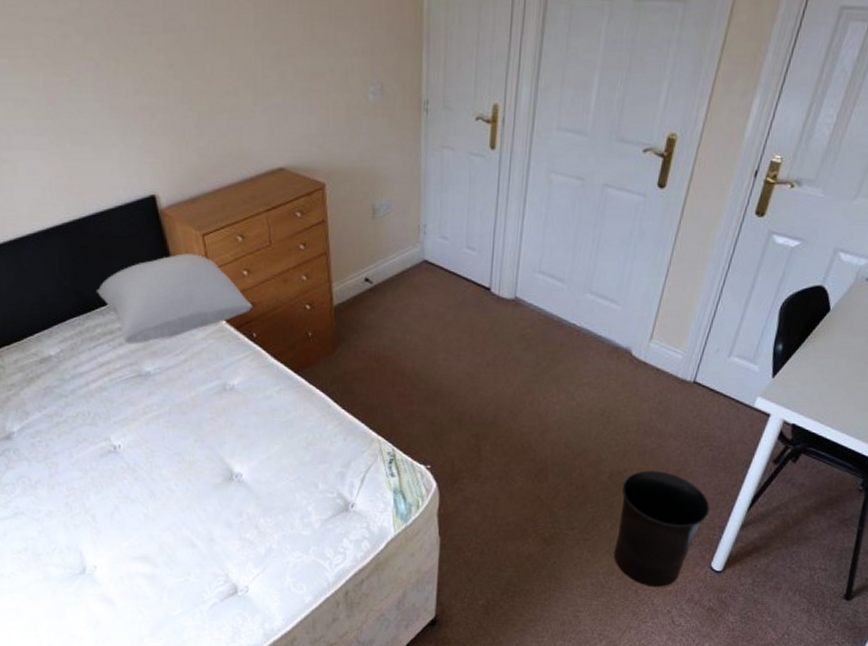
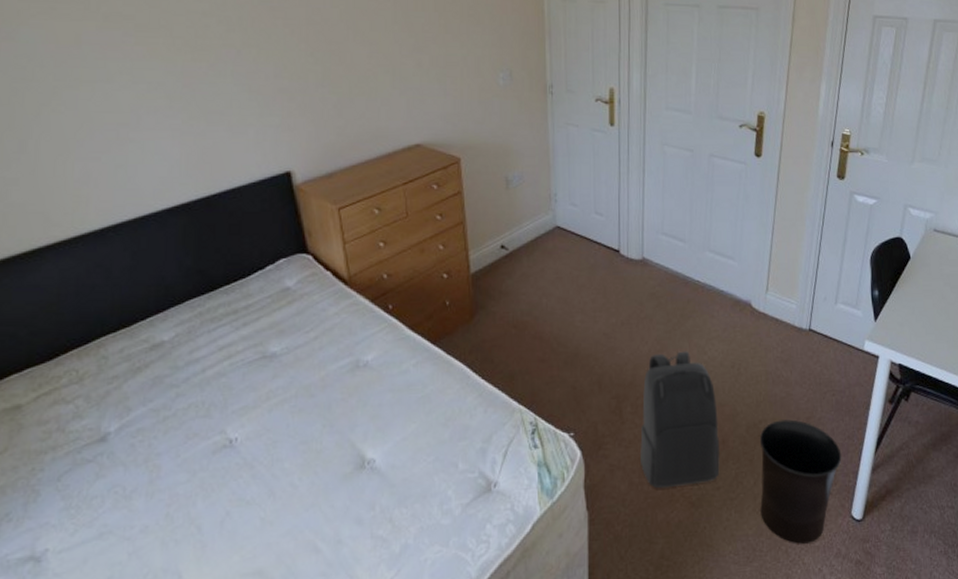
pillow: present [95,253,252,345] -> none [220,227,388,324]
backpack: none [495,395,581,524] -> present [640,351,720,489]

